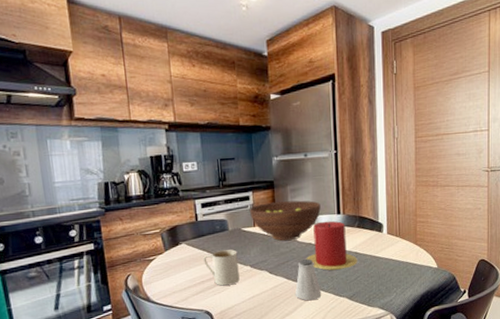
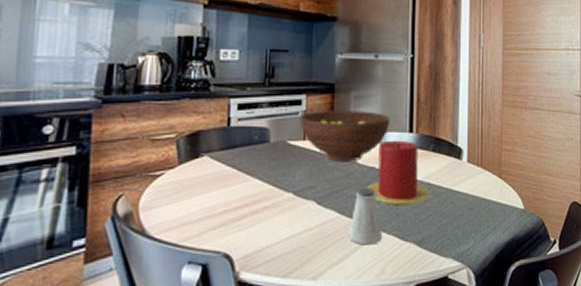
mug: present [203,249,240,286] -> none [231,169,278,219]

